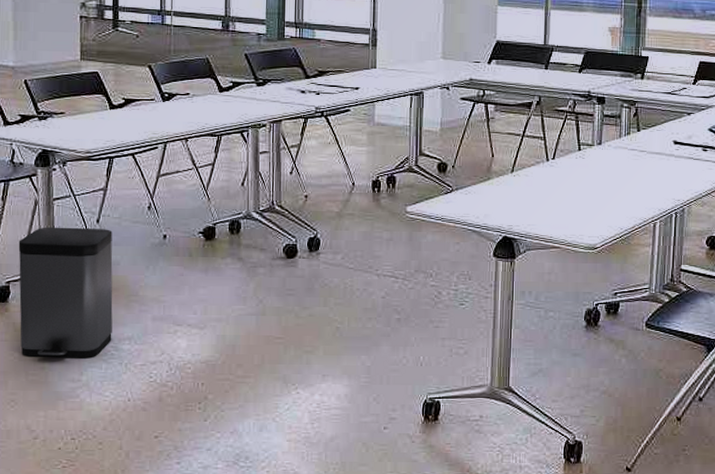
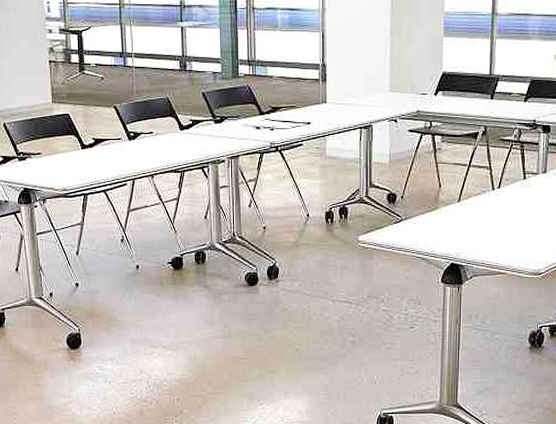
pedal bin: present [18,227,113,359] -> none [9,259,96,377]

